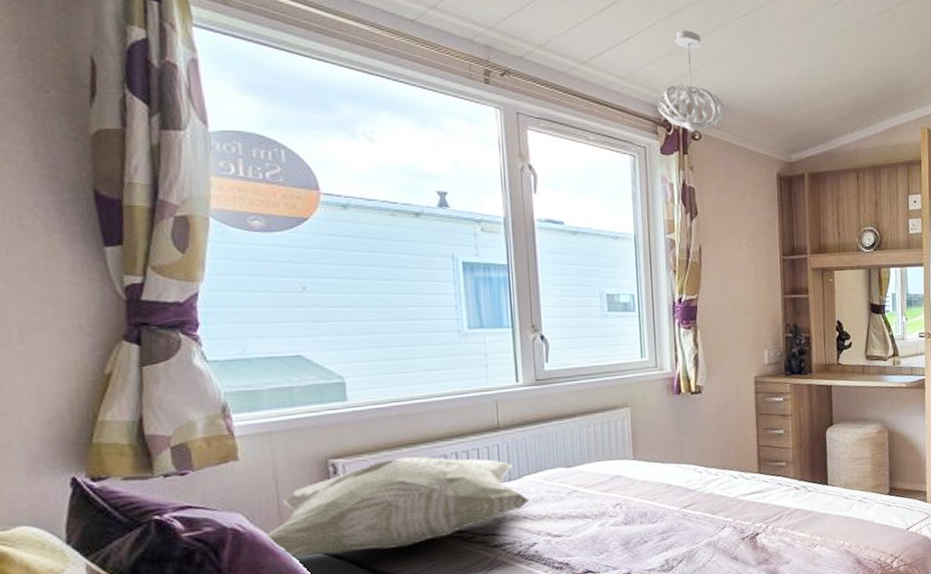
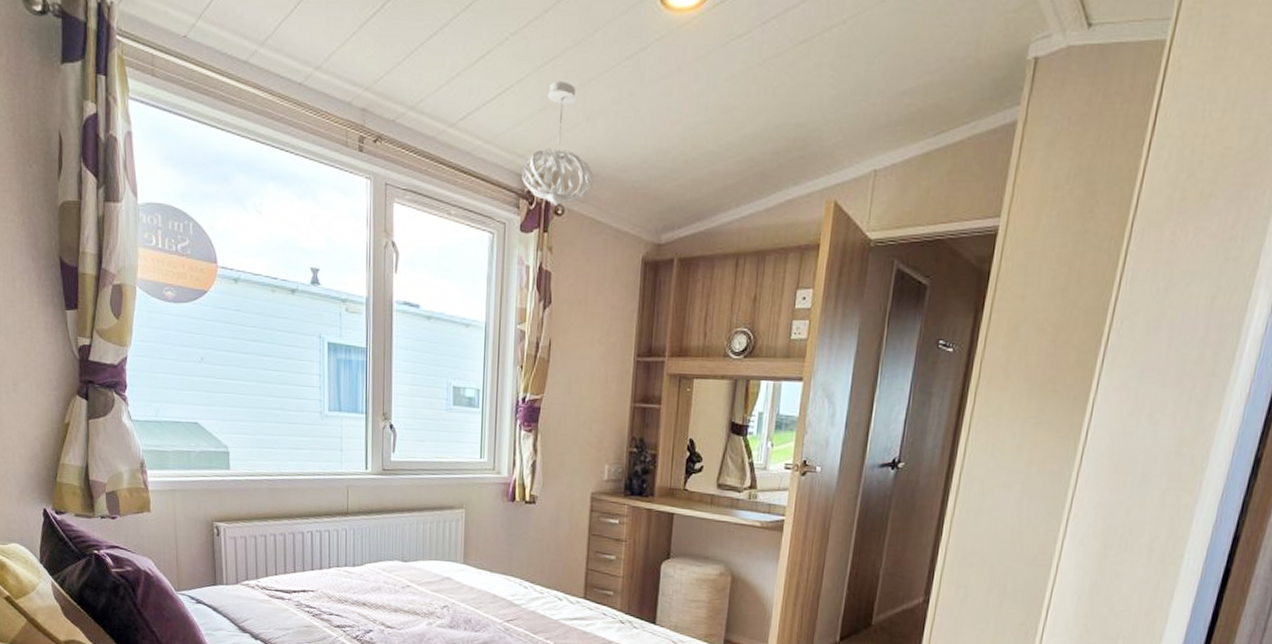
decorative pillow: present [266,456,530,559] -> none [167,529,369,613]

